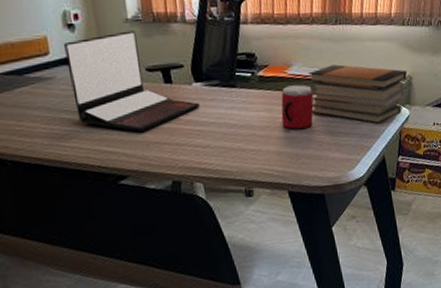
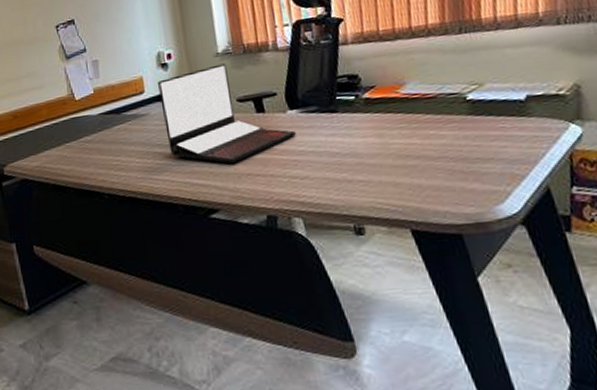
mug: present [281,85,314,129] -> none [394,104,439,156]
book stack: present [308,64,407,124] -> none [427,77,573,146]

